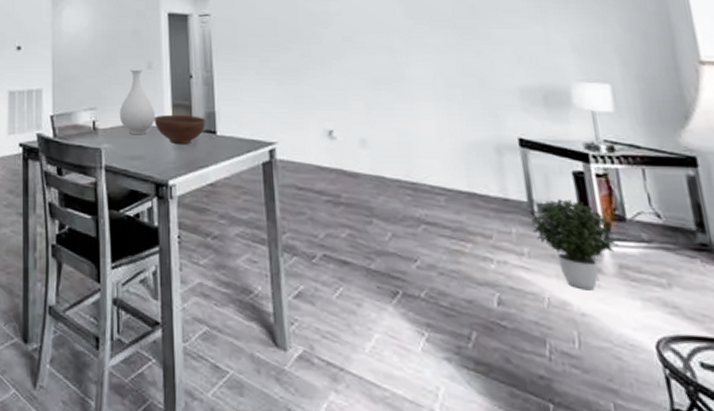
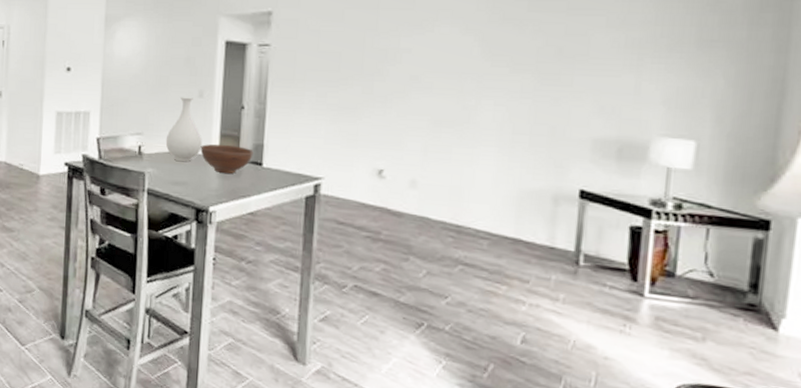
potted plant: present [532,199,618,291] -> none [574,251,661,338]

